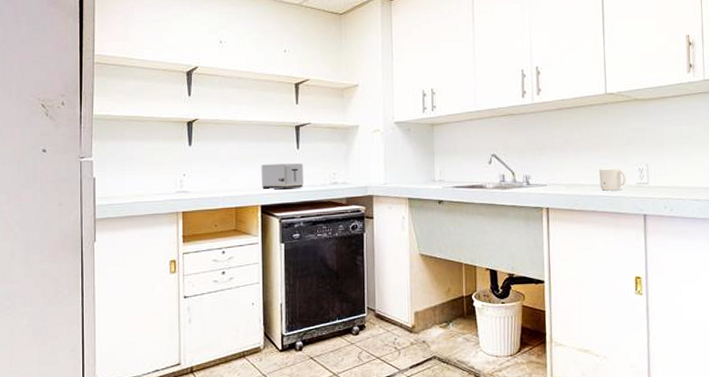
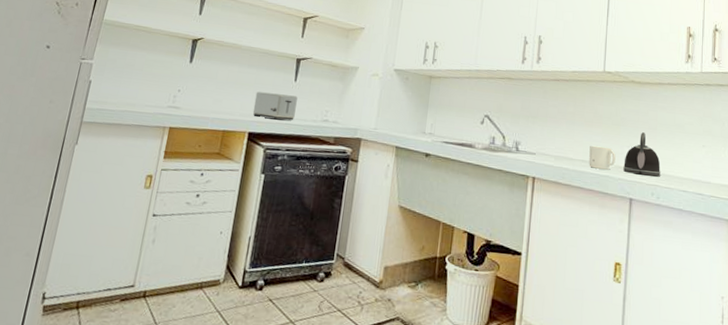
kettle: none [634,149,673,191] -> present [623,132,661,177]

